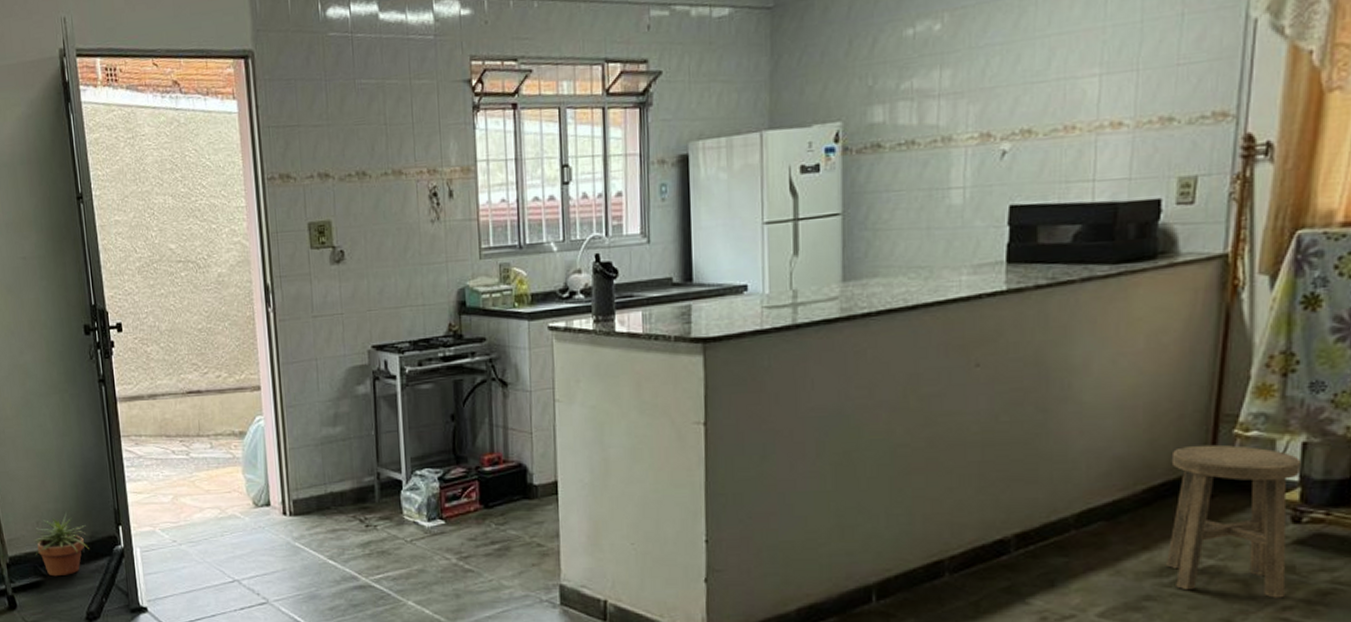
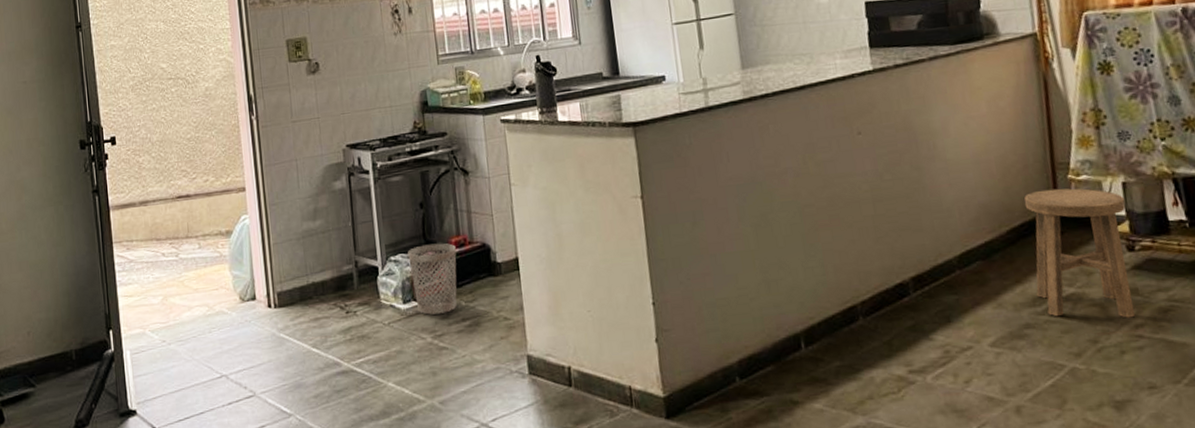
potted plant: present [33,511,89,577] -> none [24,319,80,387]
wastebasket: none [435,459,489,535] -> present [408,243,457,315]

